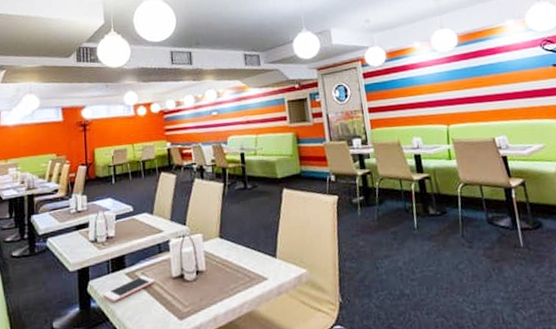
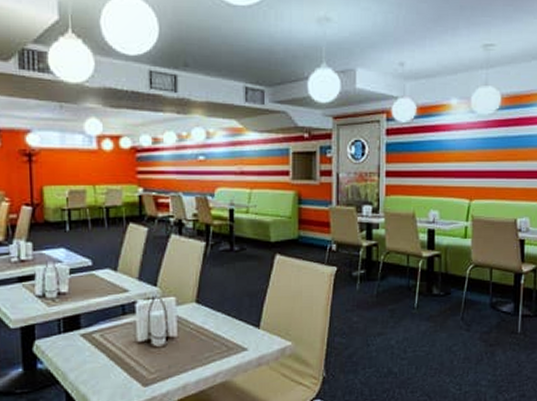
cell phone: present [102,276,155,303] -> none [51,338,117,365]

